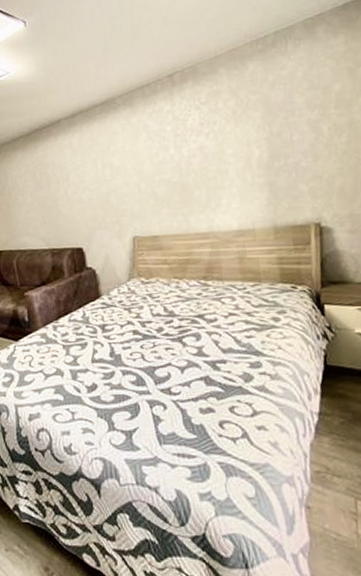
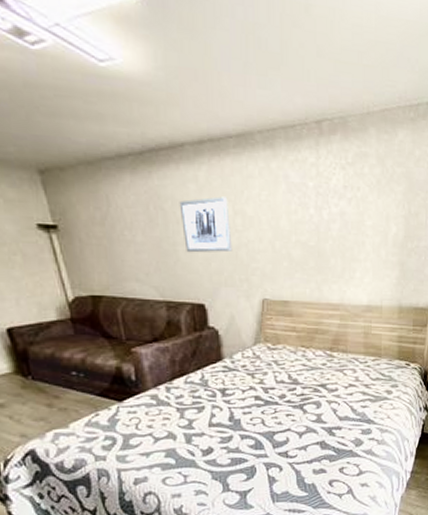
wall art: none [58,154,104,206] -> present [179,197,233,253]

